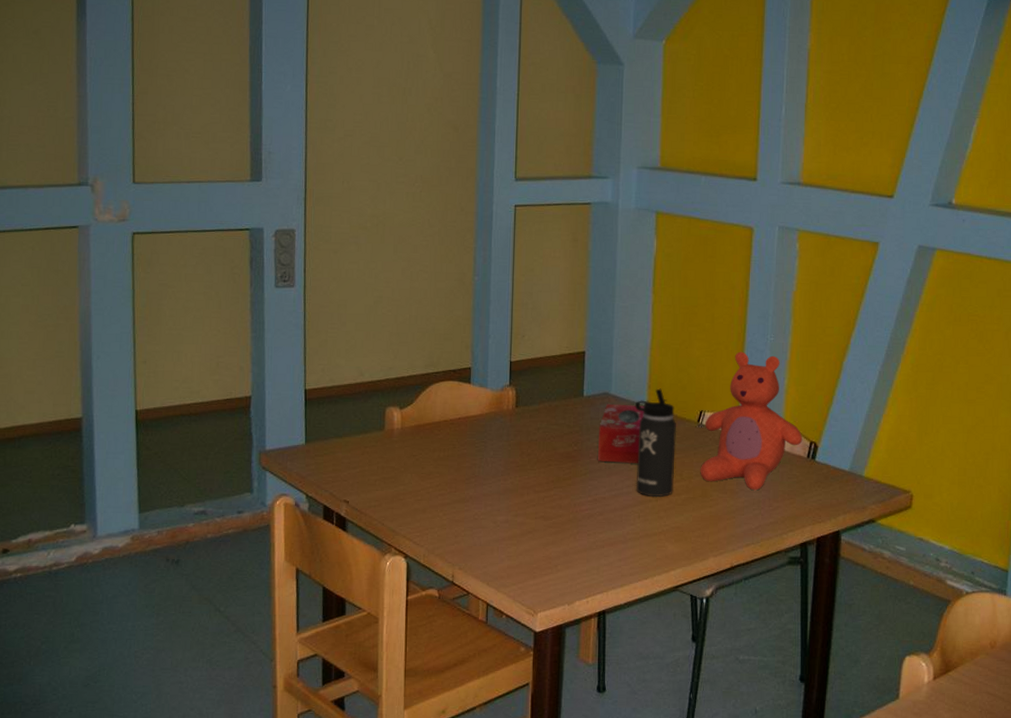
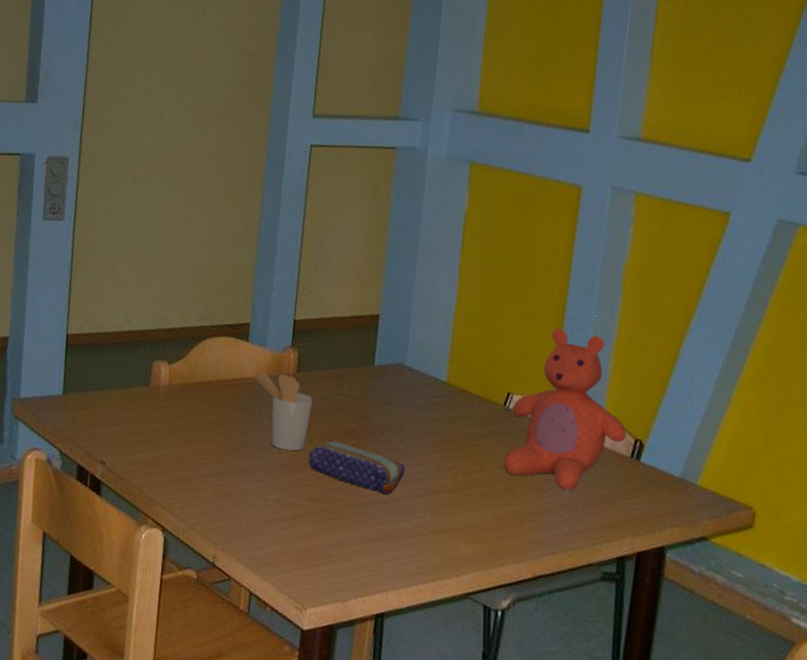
utensil holder: none [479,408,531,477] -> present [255,370,313,451]
pencil case: none [530,465,616,508] -> present [308,440,405,495]
tissue box: present [598,403,644,463] -> none [386,376,443,447]
thermos bottle: present [634,388,677,498] -> none [427,363,479,489]

